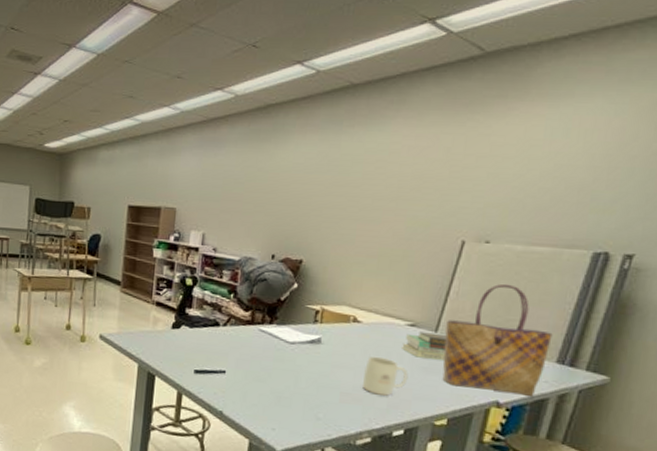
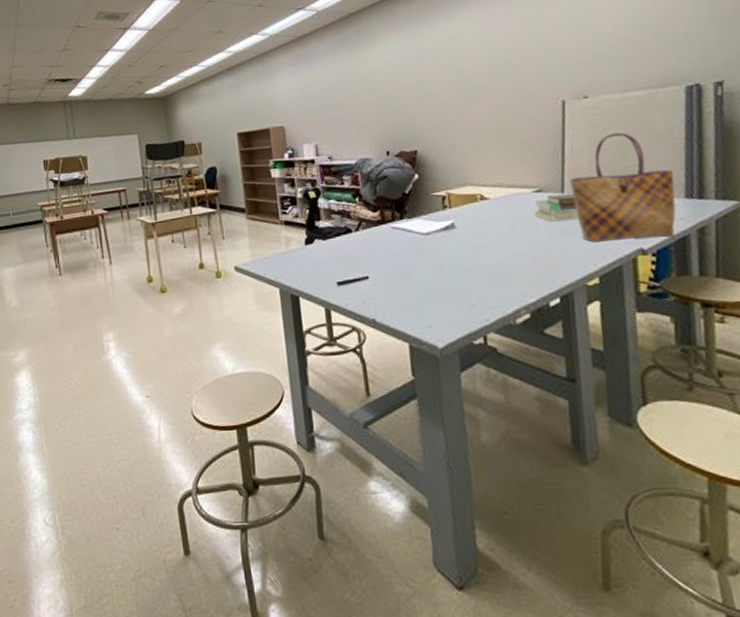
mug: present [363,356,408,396] -> none [504,229,549,268]

